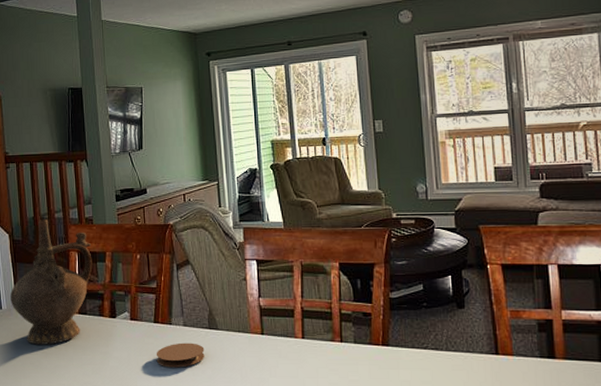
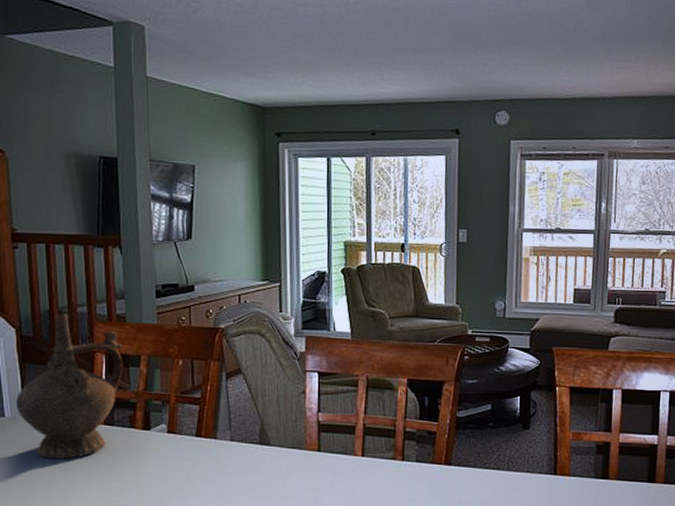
coaster: present [156,342,205,368] -> none [196,458,253,486]

